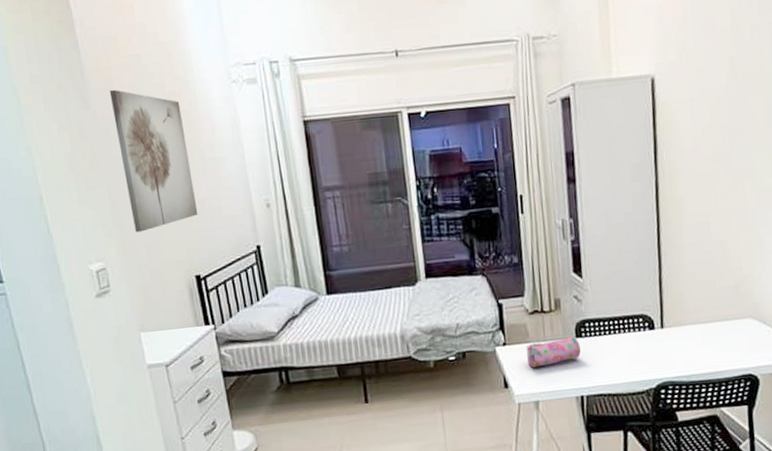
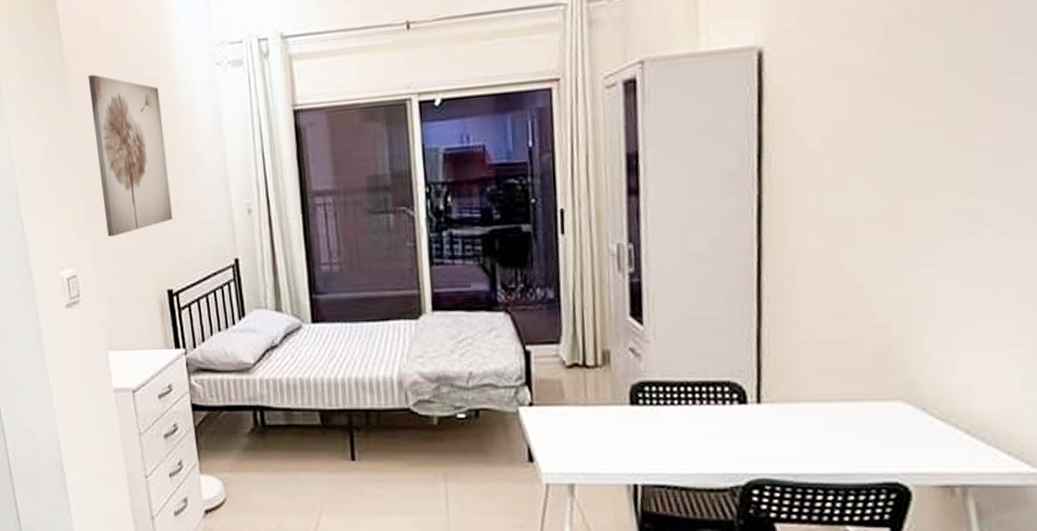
pencil case: present [525,336,581,368] -> none [559,402,636,439]

